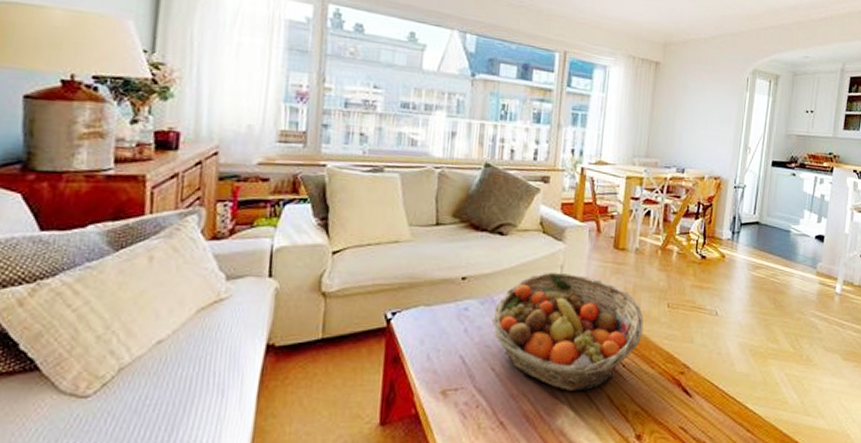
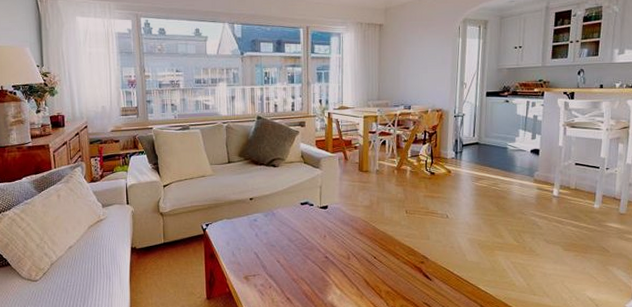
fruit basket: present [491,272,644,392] -> none [274,191,388,277]

